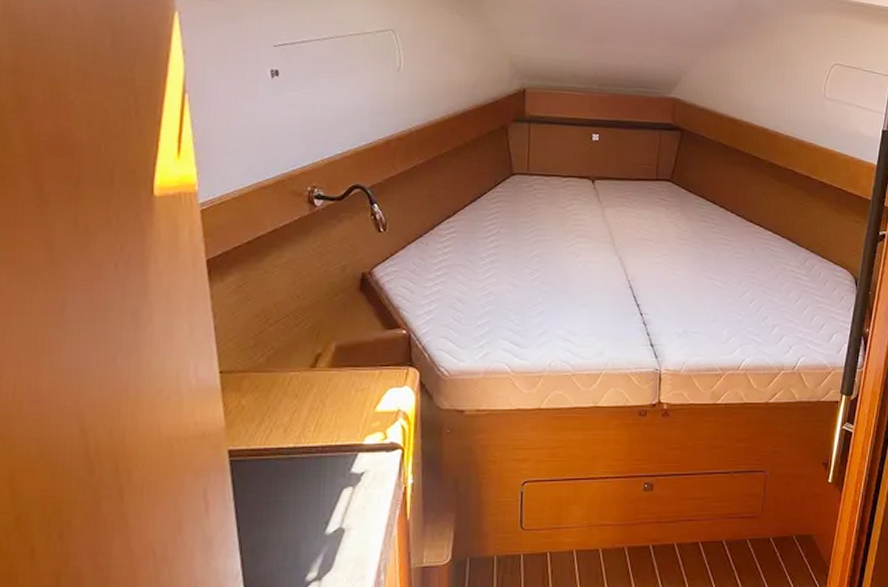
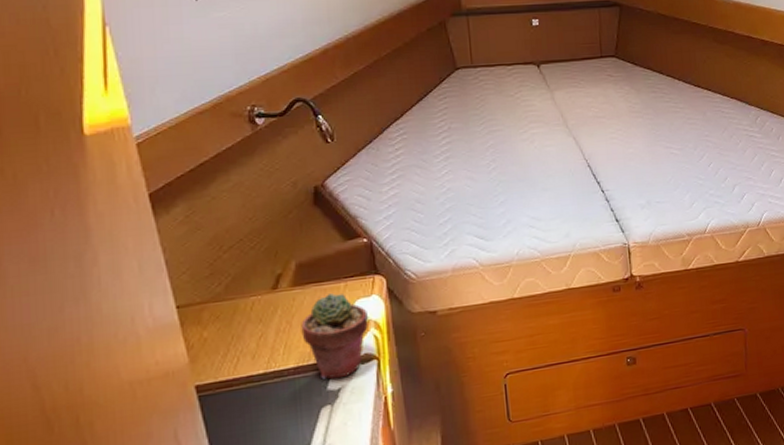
potted succulent: none [333,379,399,463] -> present [301,293,369,379]

